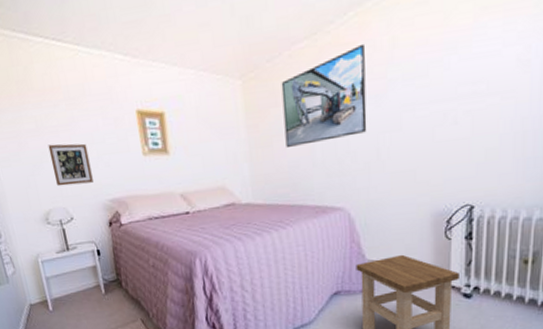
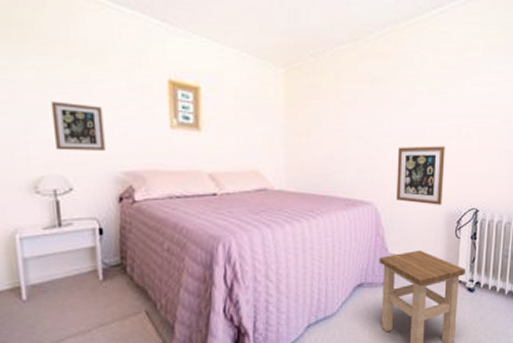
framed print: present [281,43,367,147] -> none [322,56,398,139]
wall art: none [370,137,428,205] -> present [396,146,445,205]

